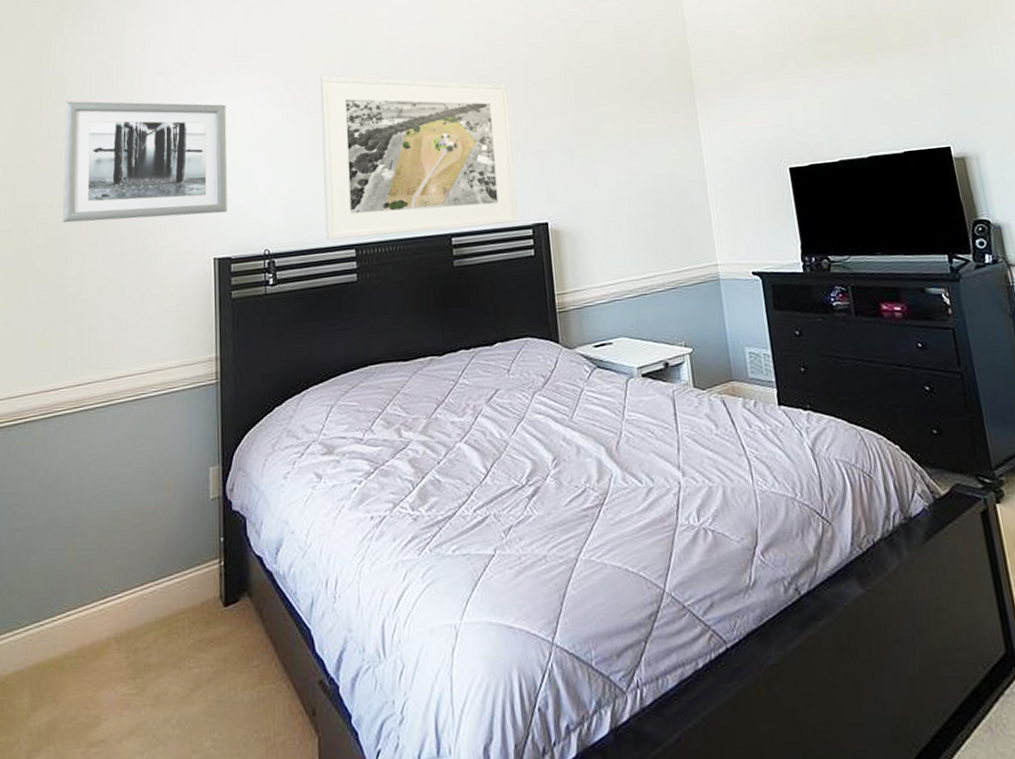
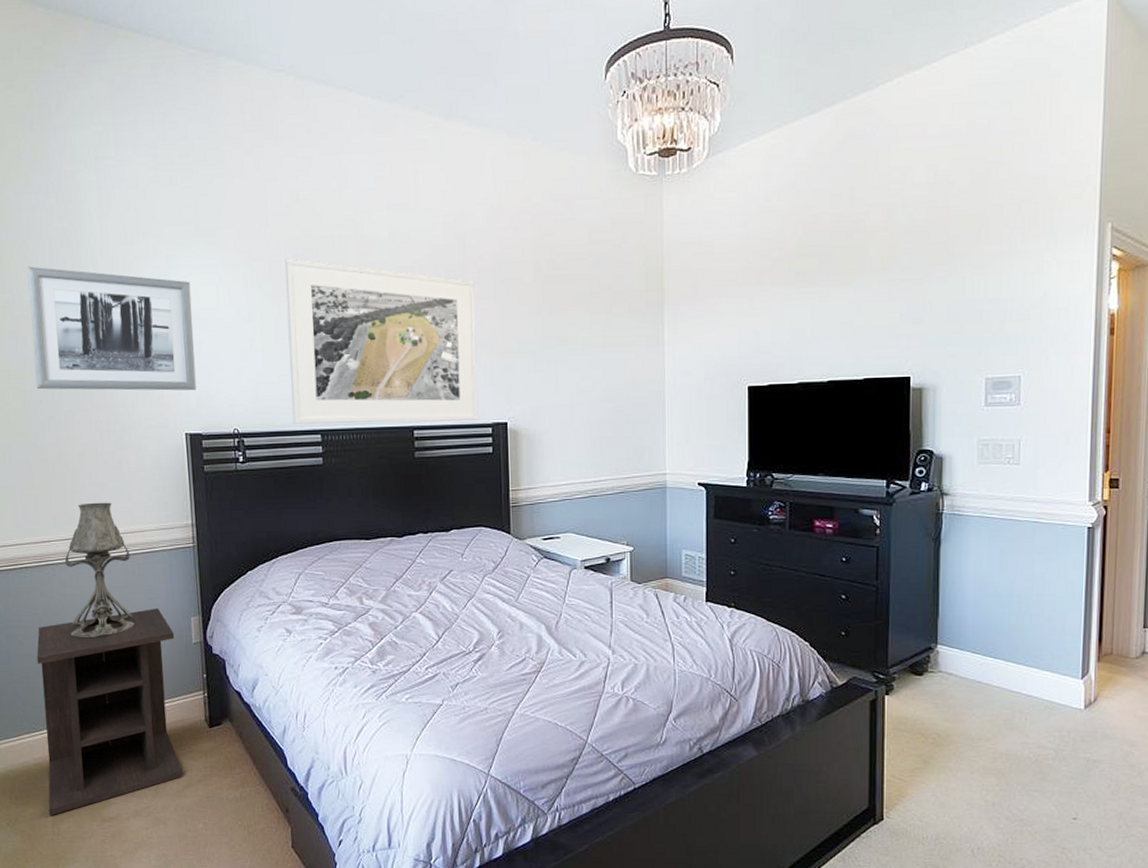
nightstand: none [24,458,190,745] -> present [36,607,183,816]
table lamp: none [73,339,146,503] -> present [64,502,134,639]

